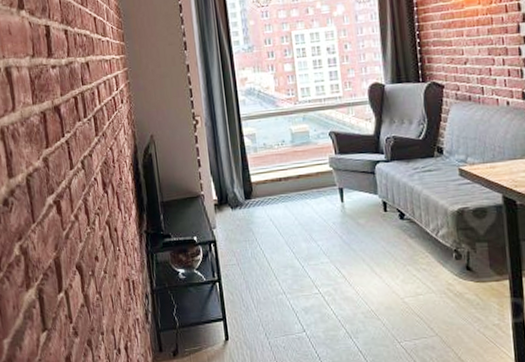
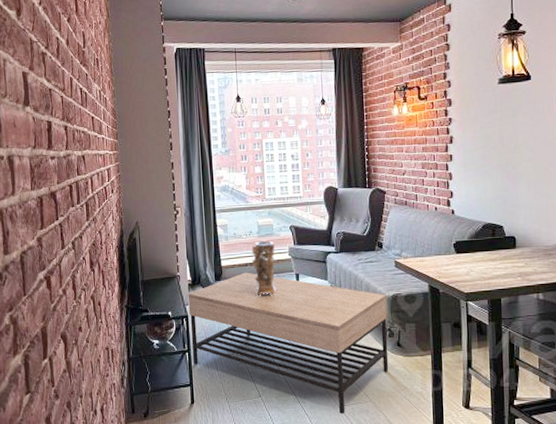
coffee table: none [214,188,458,351] -> present [188,272,389,414]
decorative vase: none [285,150,317,217] -> present [252,240,277,298]

